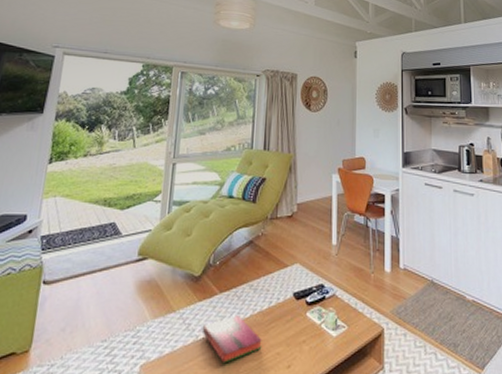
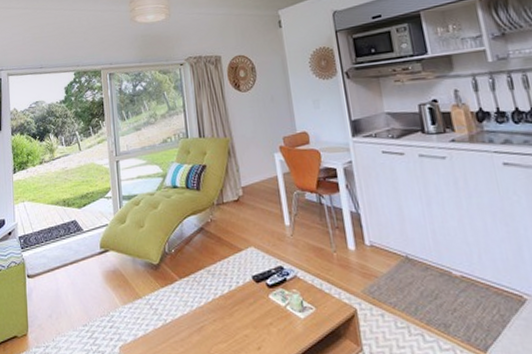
hardback book: present [202,314,262,363] -> none [168,299,229,345]

